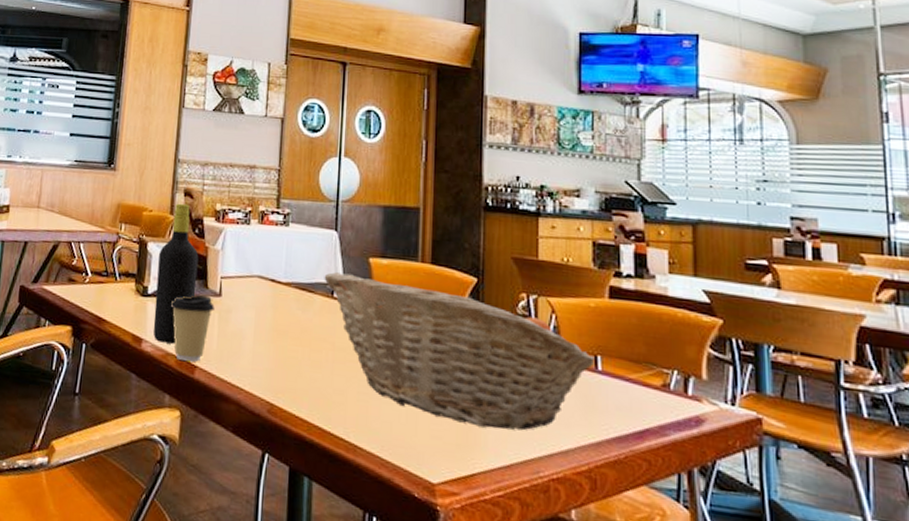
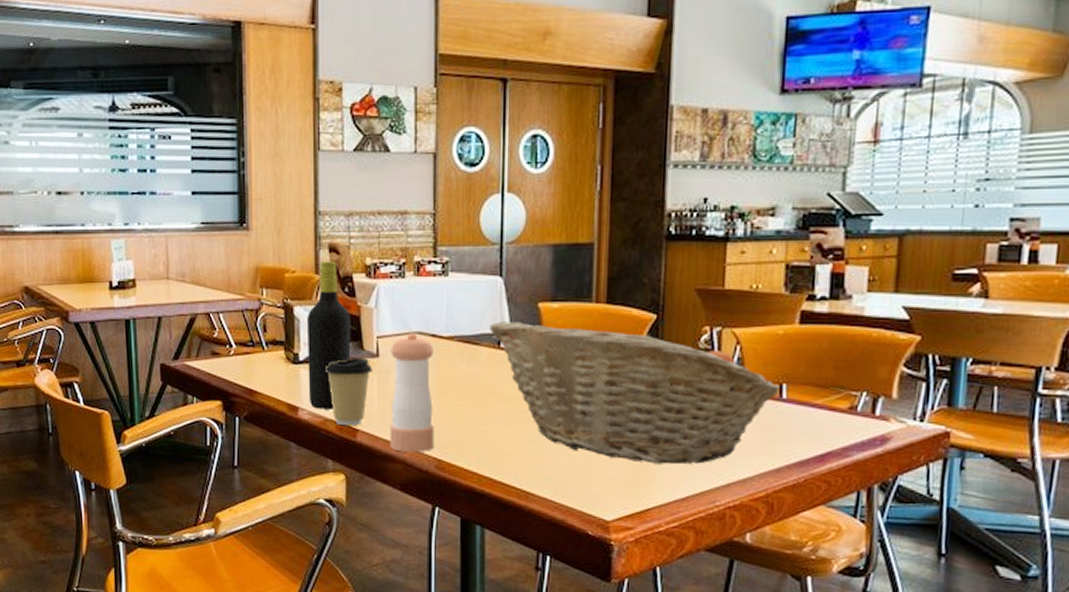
pepper shaker: none [225,276,272,395] -> present [390,333,434,453]

